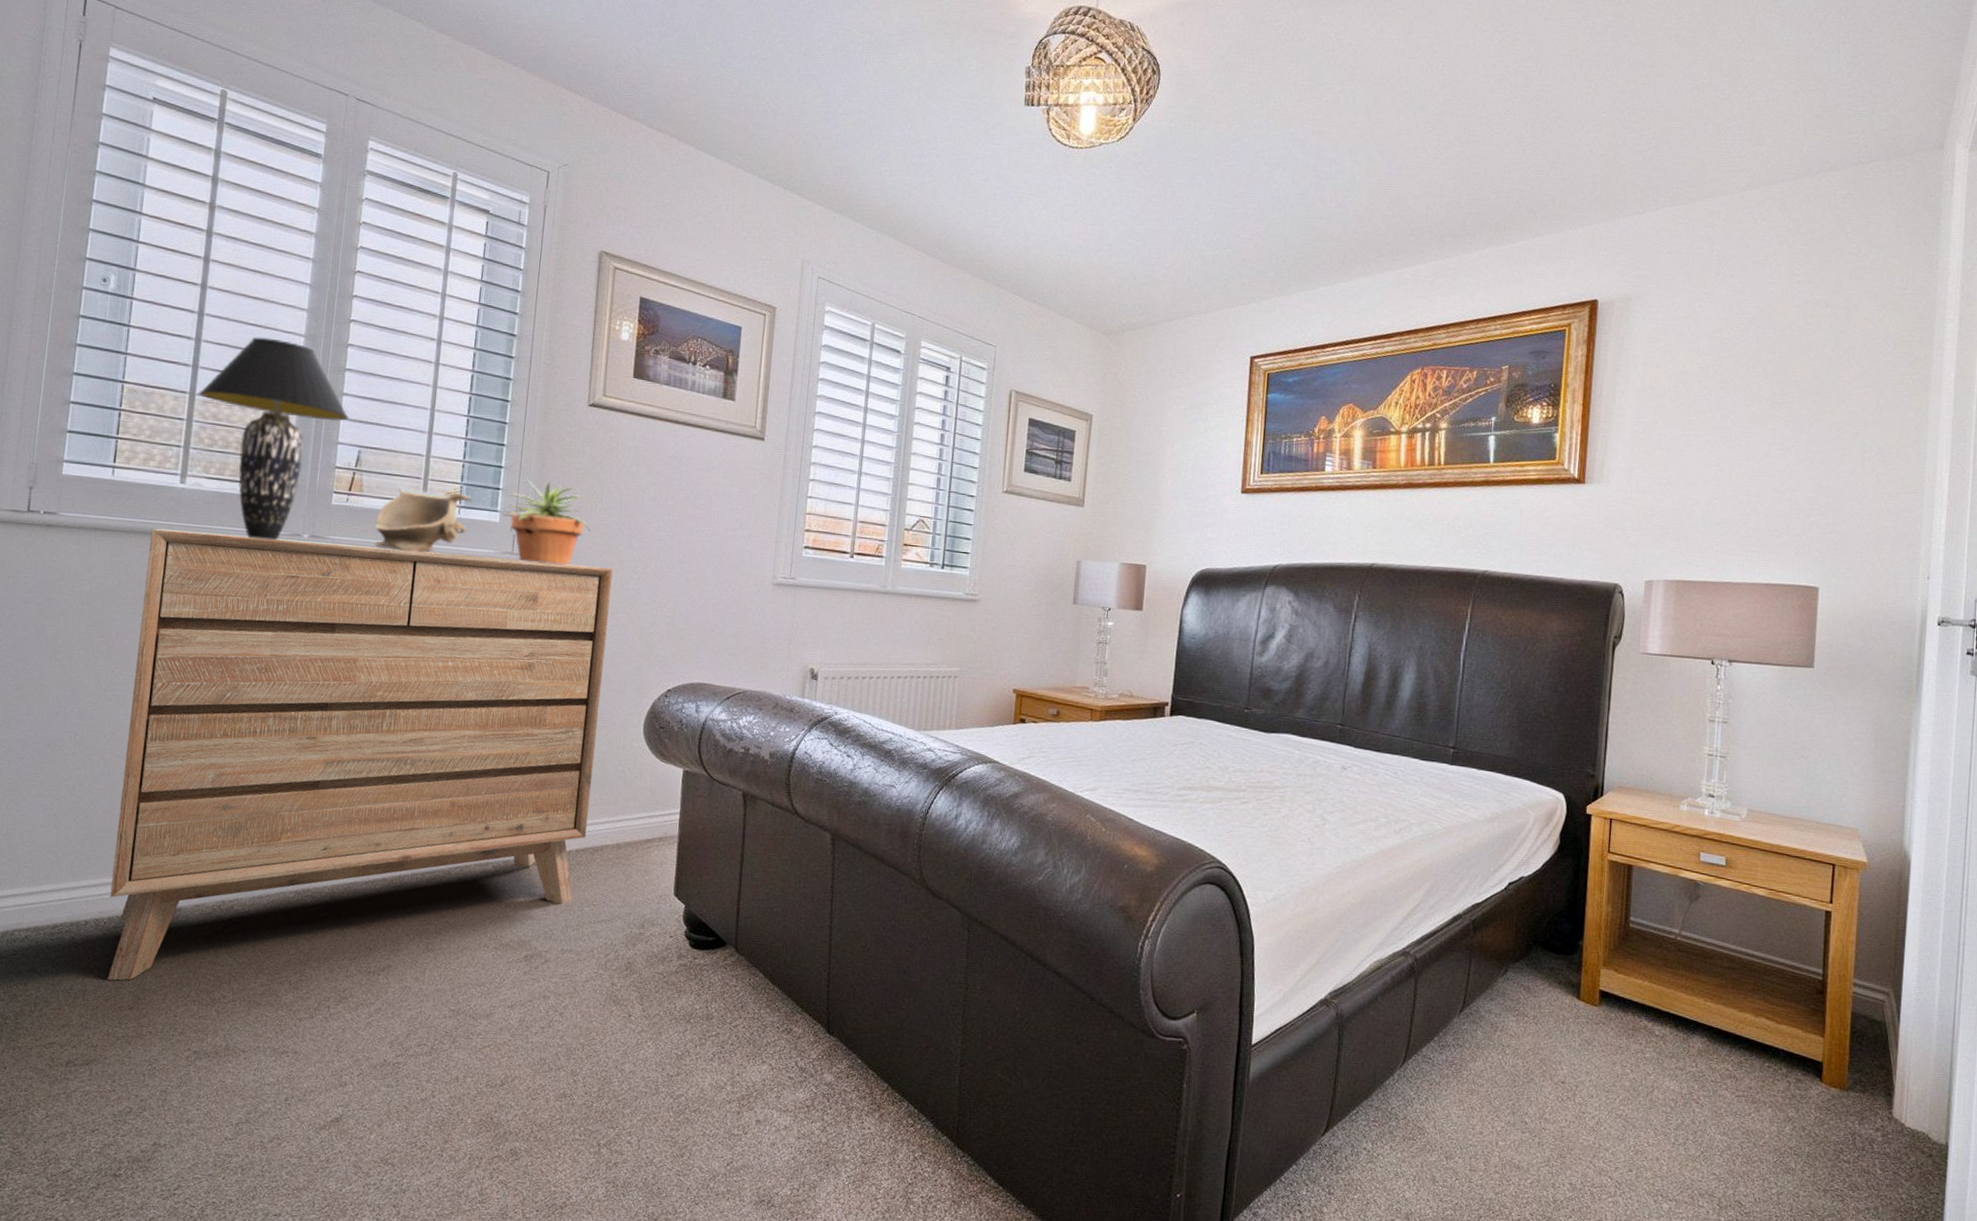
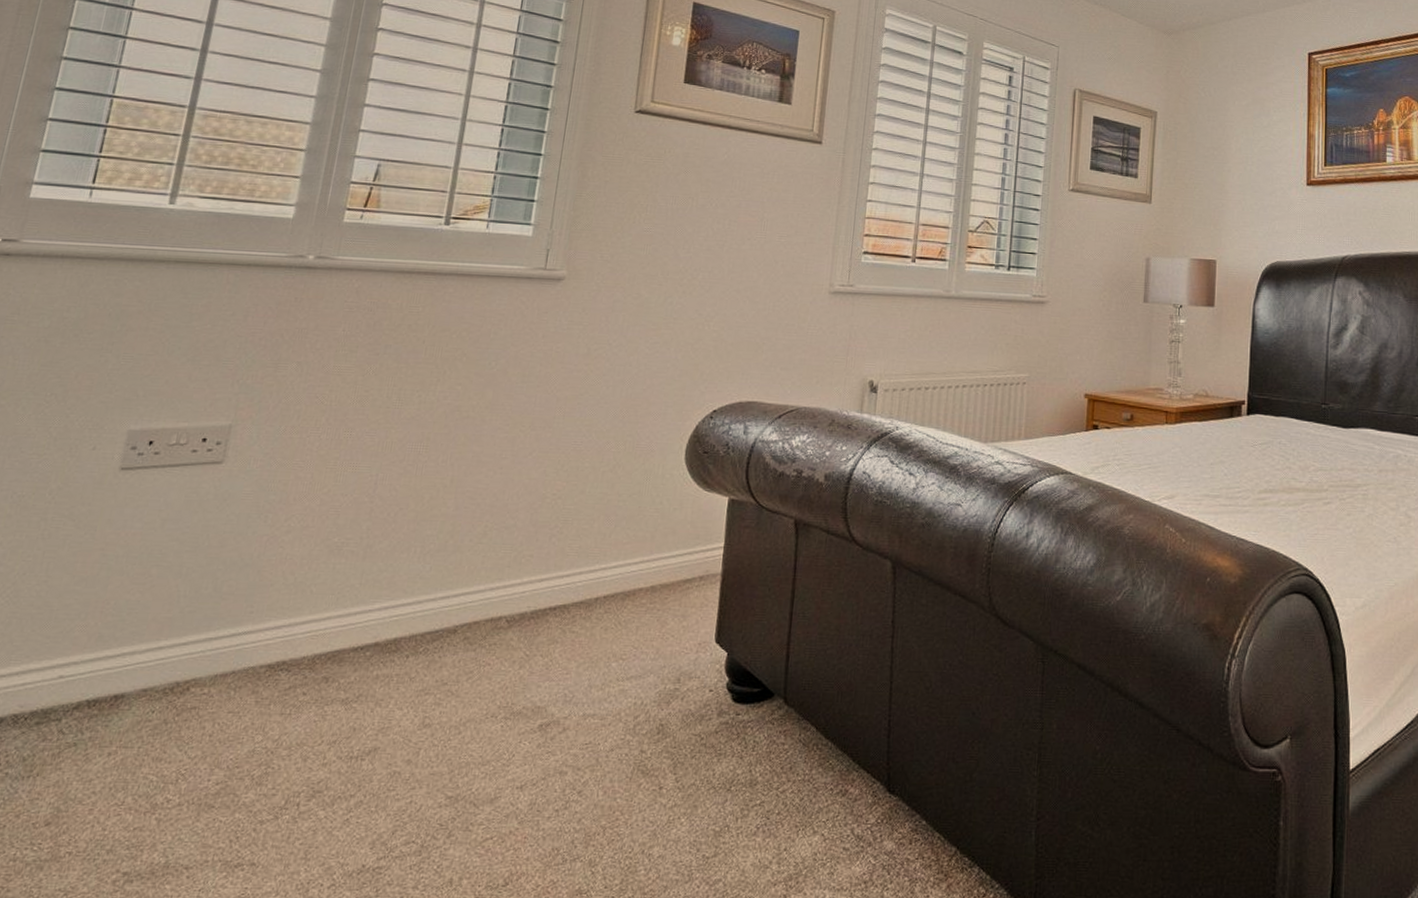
dresser: present [108,528,613,981] -> none [22,253,656,790]
table lamp: present [198,337,349,541] -> none [199,47,369,263]
decorative bowl: present [374,486,472,553] -> none [389,201,502,272]
potted plant: present [503,479,591,566] -> none [537,189,633,280]

